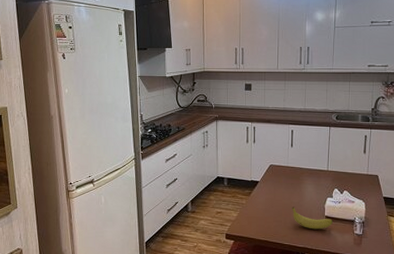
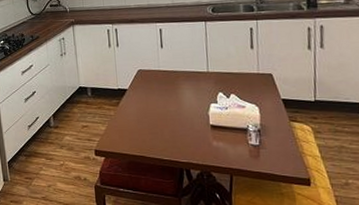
fruit: present [292,207,333,230] -> none [169,116,221,141]

